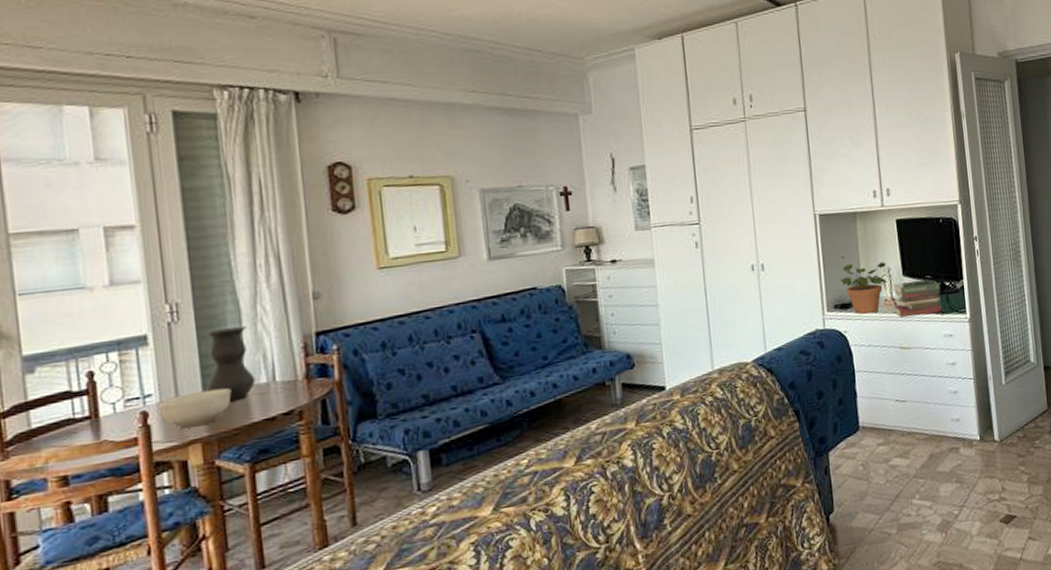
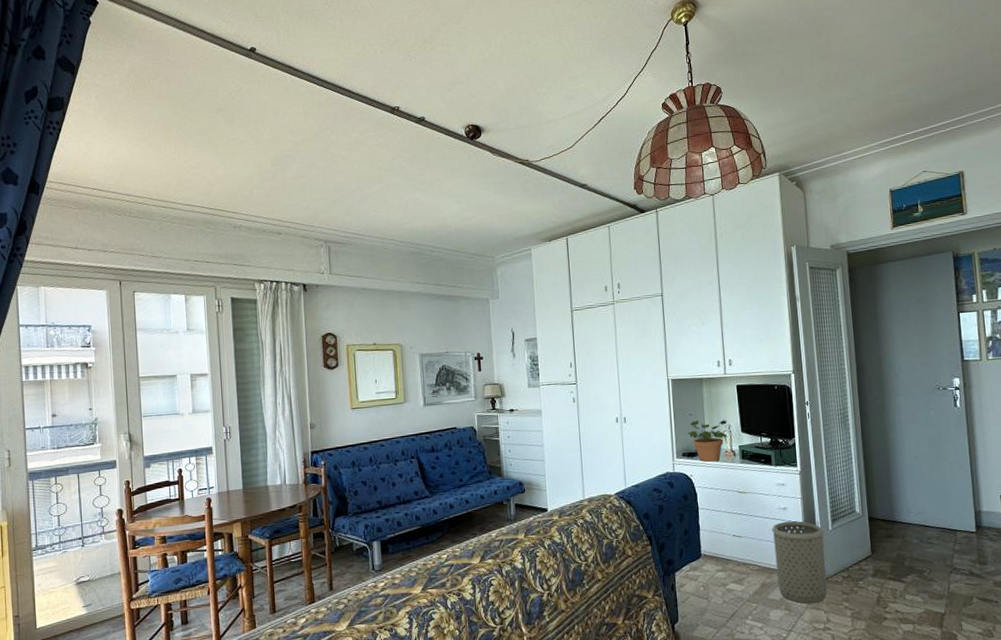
bowl: present [158,387,232,429] -> none [217,486,260,512]
vase: present [204,326,255,402] -> none [244,444,274,496]
books: present [893,280,943,318] -> none [732,436,776,467]
laundry basket: none [939,376,1002,473] -> present [772,521,827,604]

